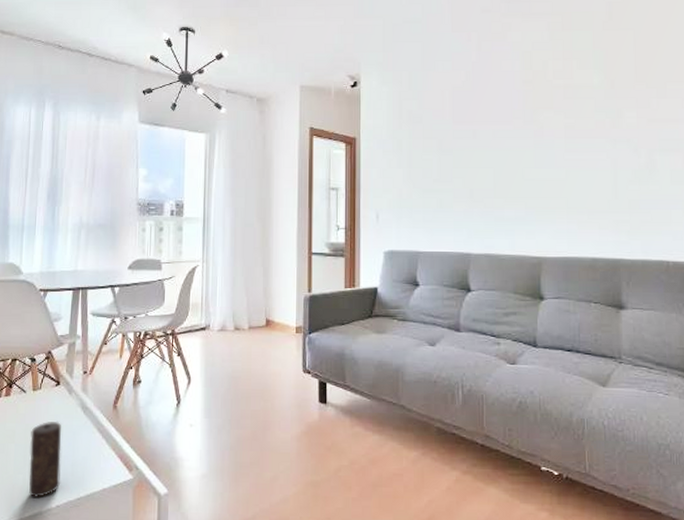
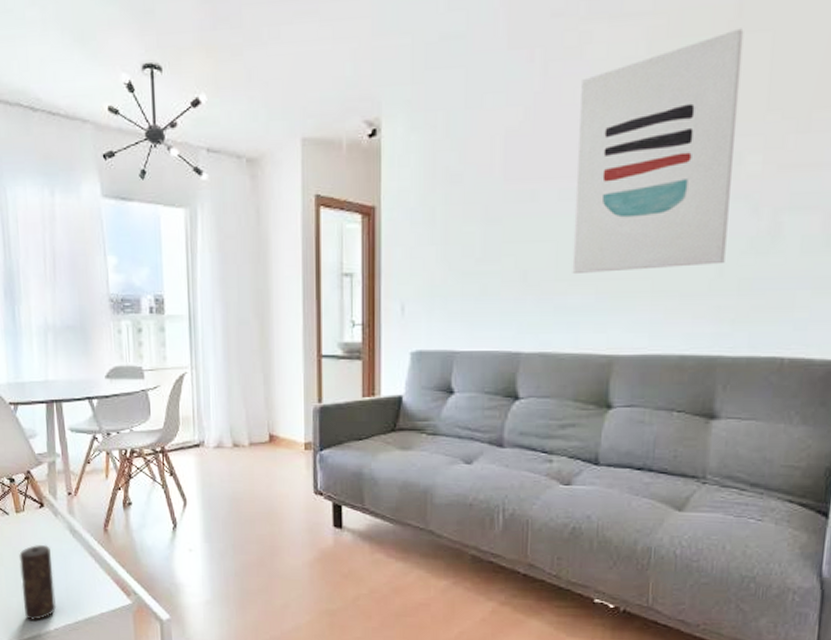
wall art: none [505,27,618,193] -> present [572,28,744,273]

